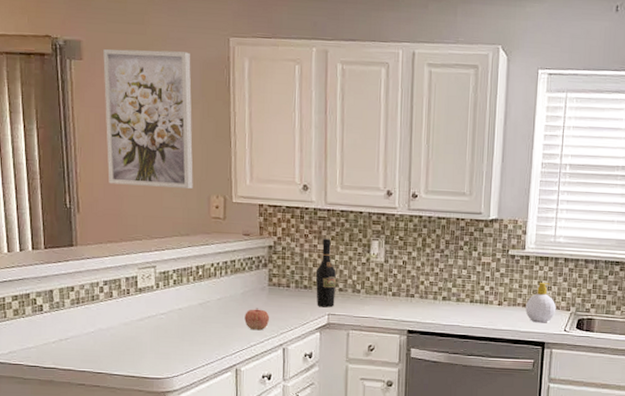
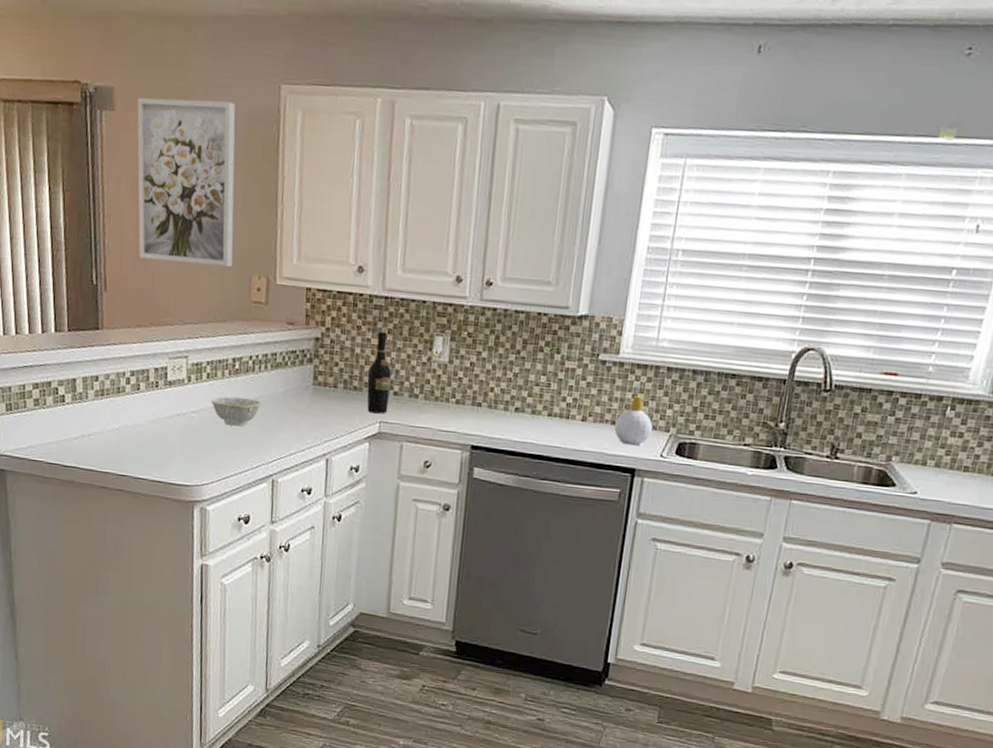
bowl: none [178,299,223,324] -> present [211,396,261,427]
apple: present [244,308,270,331] -> none [284,410,313,437]

